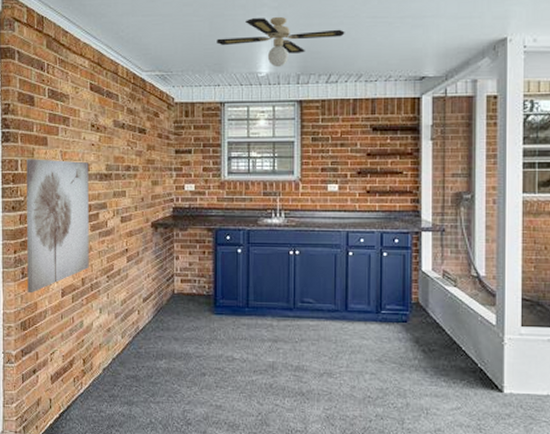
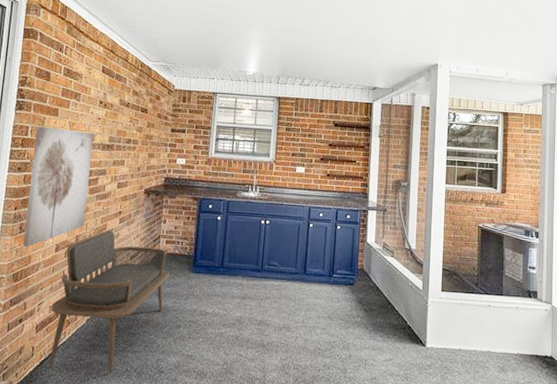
bench: none [64,270,188,426] -> present [48,230,170,373]
ceiling fan: present [217,16,345,68] -> none [214,28,318,69]

